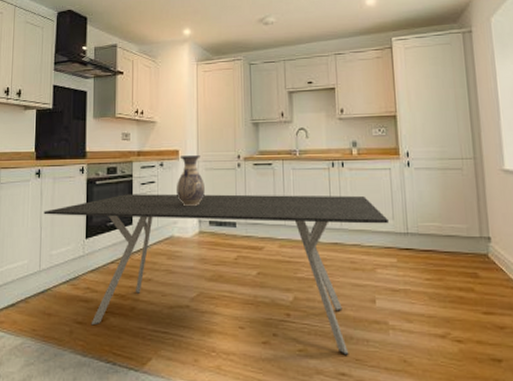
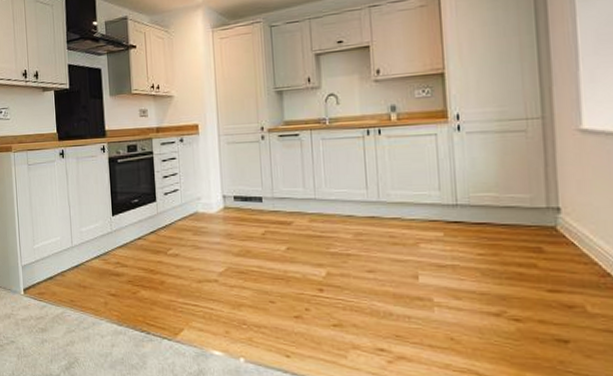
dining table: present [44,194,389,356] -> none [70,165,434,332]
vase: present [175,155,206,206] -> none [197,129,229,181]

